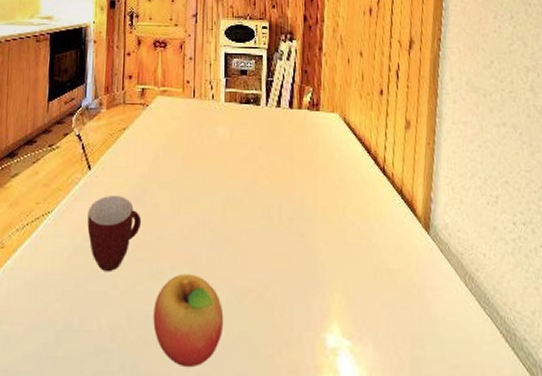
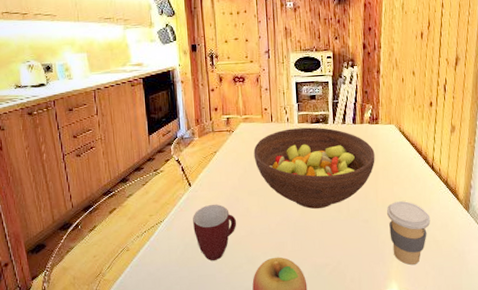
fruit bowl: none [169,108,315,212] -> present [253,127,375,209]
coffee cup: none [327,212,382,300] -> present [386,201,431,265]

